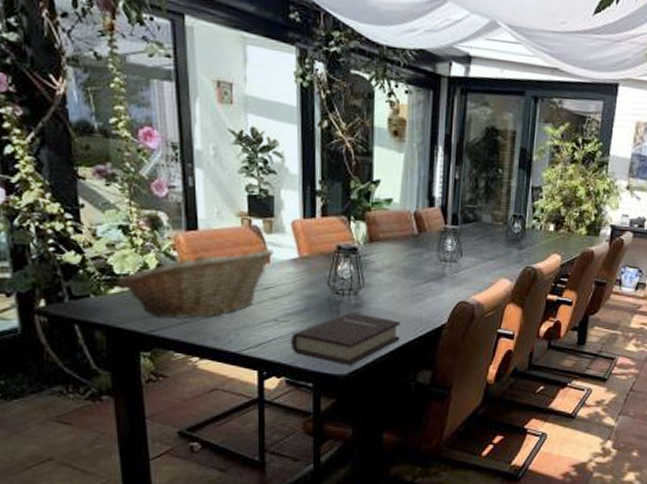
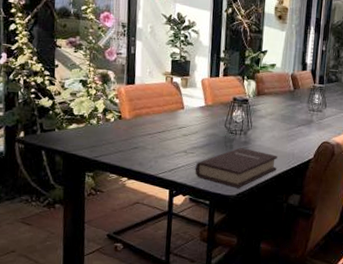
fruit basket: present [118,249,274,319] -> none [75,99,187,149]

